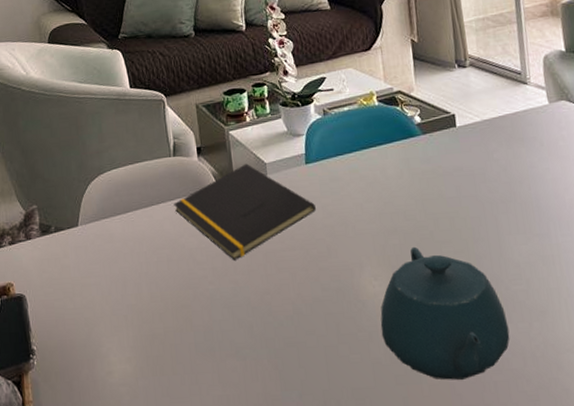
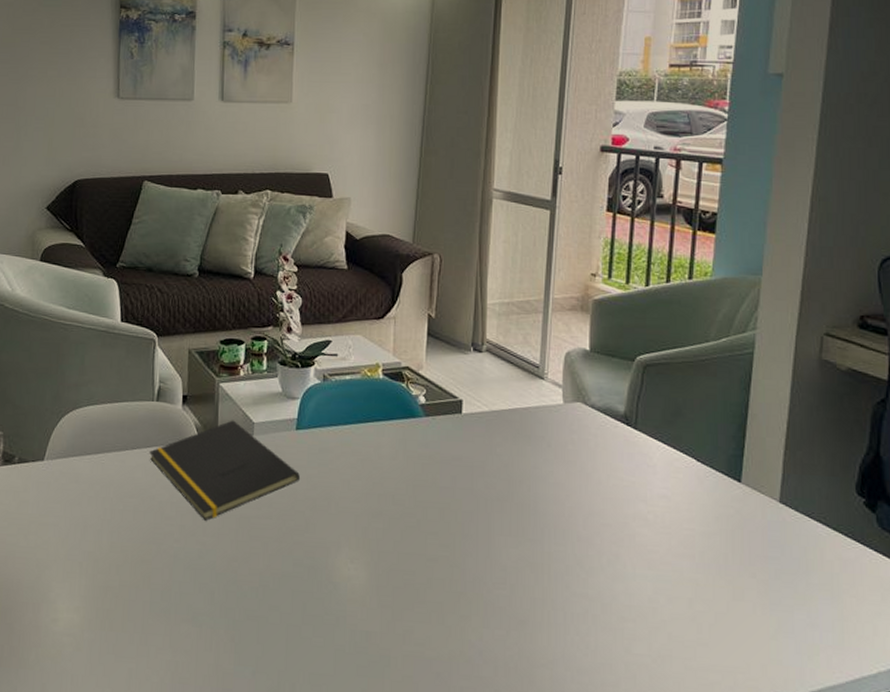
teapot: present [380,246,510,380] -> none [349,533,485,680]

